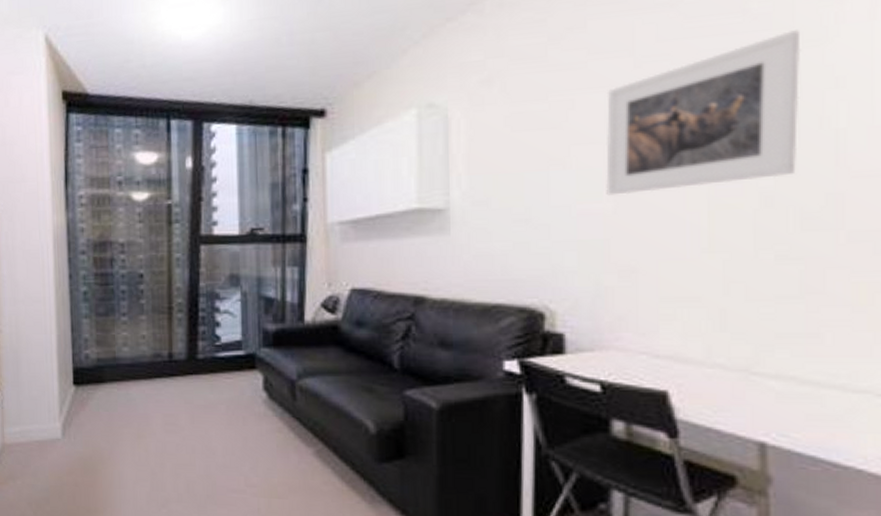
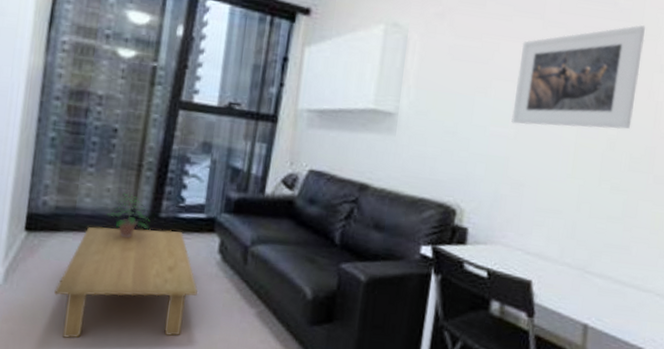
coffee table: none [109,371,248,488] -> present [54,226,198,338]
potted plant: none [145,337,189,384] -> present [106,192,150,238]

